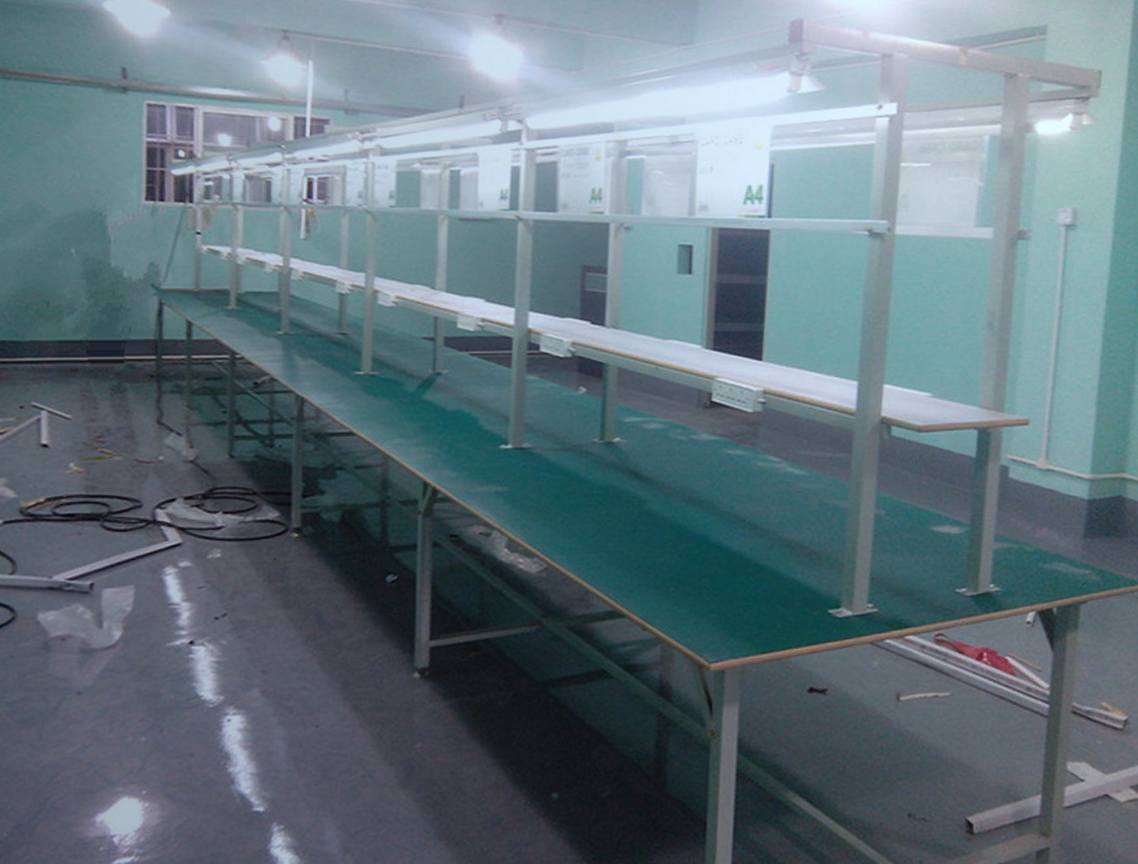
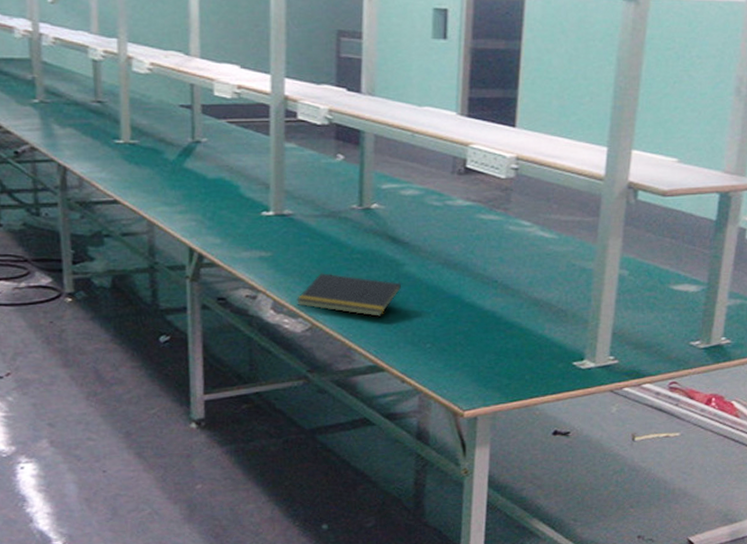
notepad: none [533,509,643,557] -> present [297,273,401,317]

